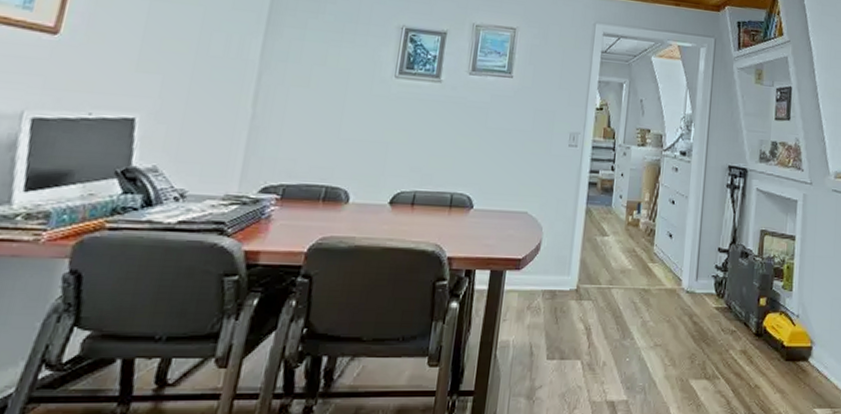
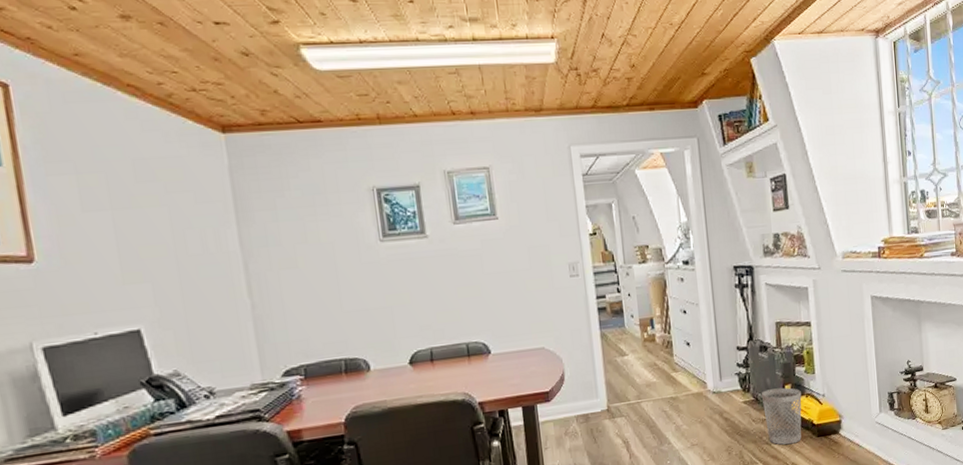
wastebasket: none [734,299,776,364] -> present [761,387,802,445]

